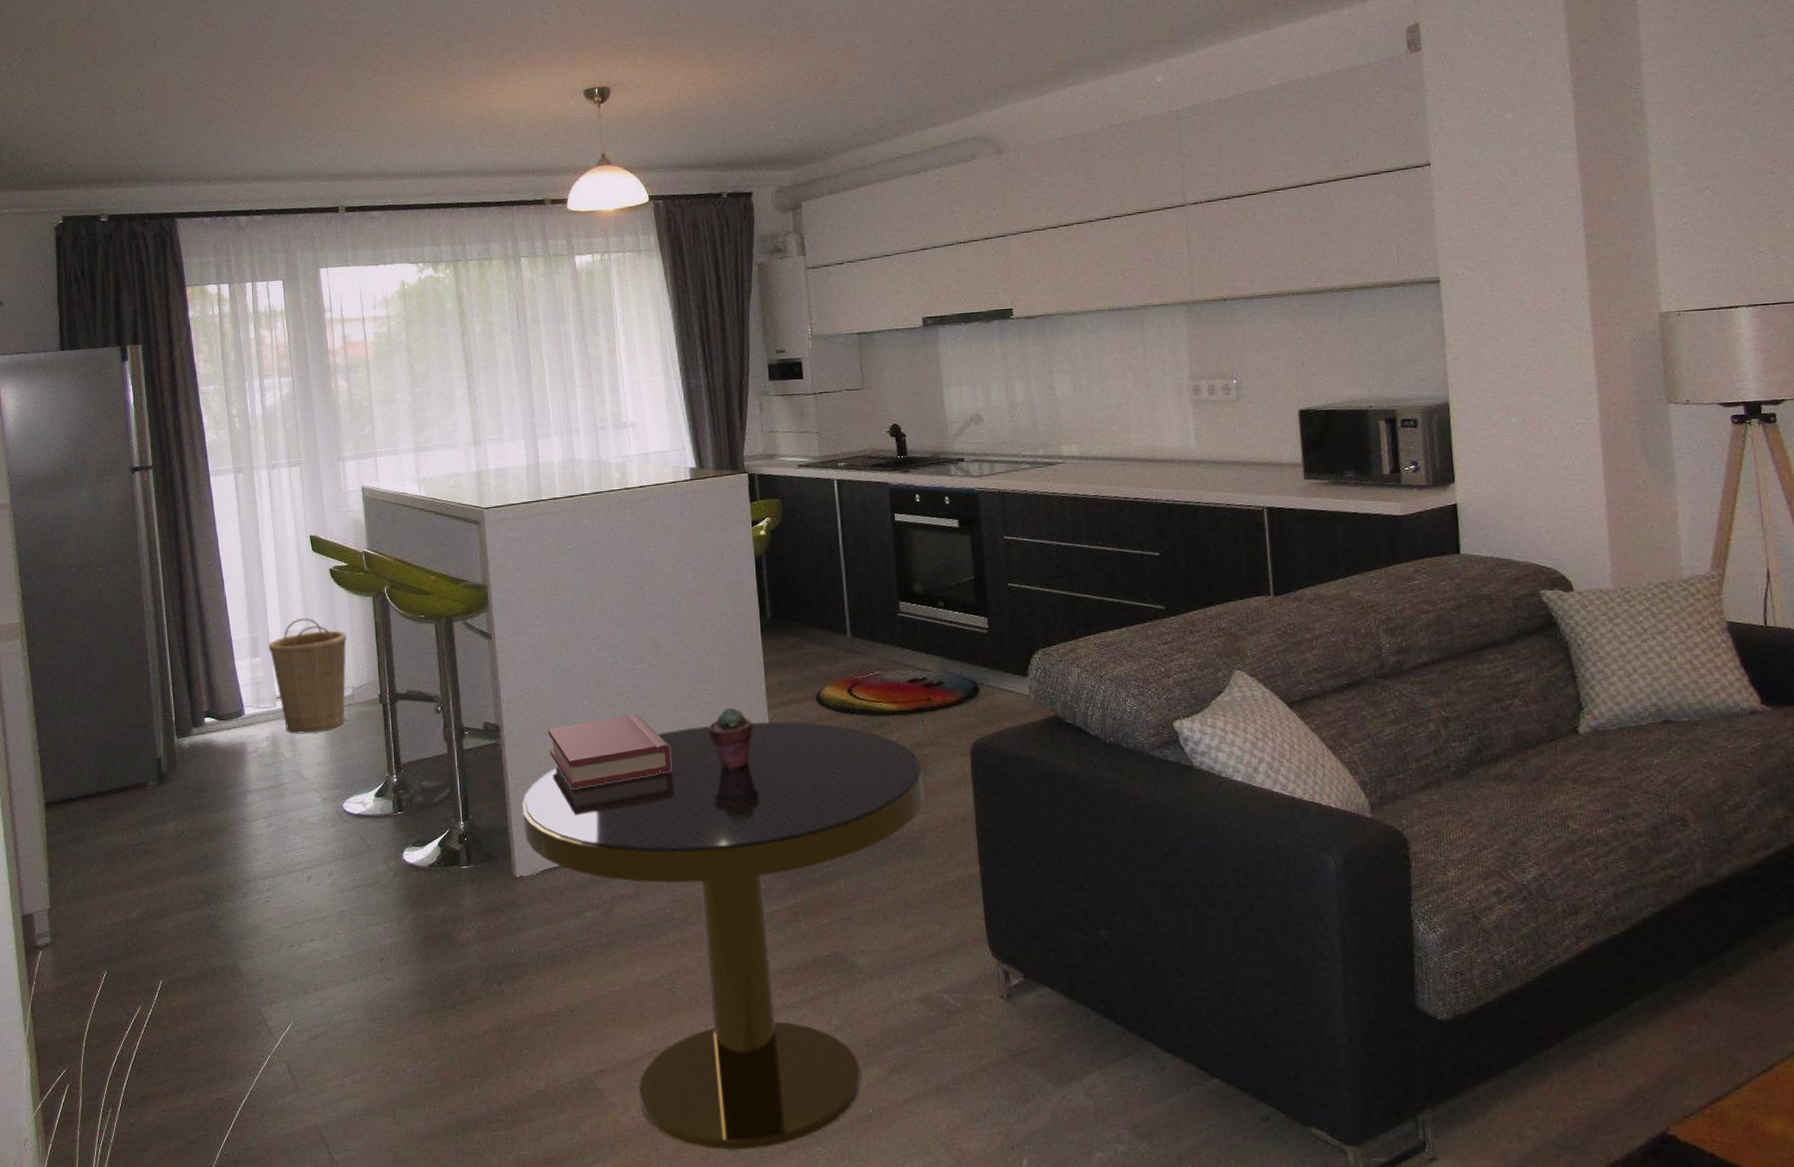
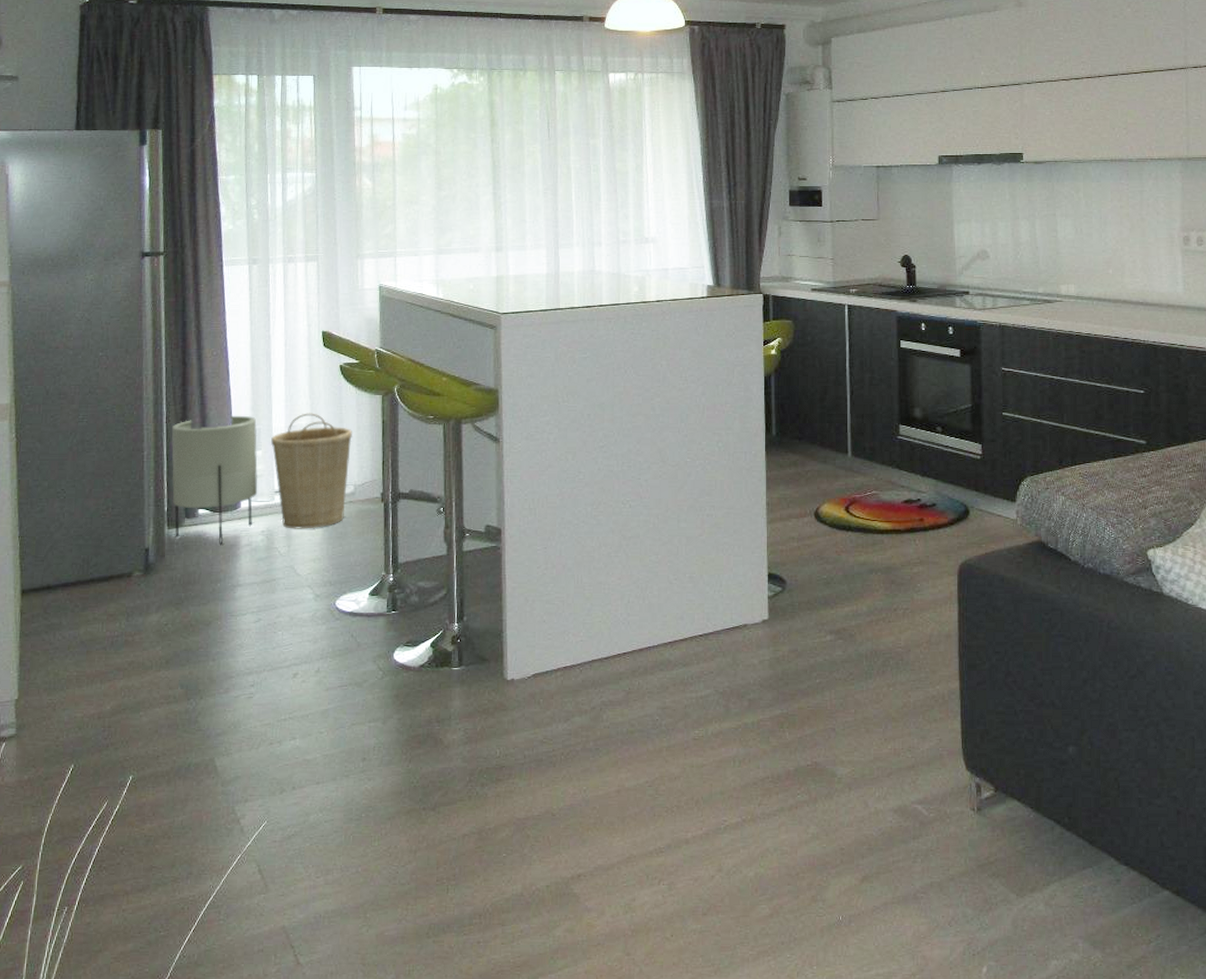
planter: none [173,623,260,752] -> present [171,415,258,545]
side table: present [522,721,925,1151] -> none [517,535,912,956]
hardback book: present [548,715,672,789] -> none [549,523,670,595]
potted succulent: present [708,707,754,771] -> none [707,520,752,582]

